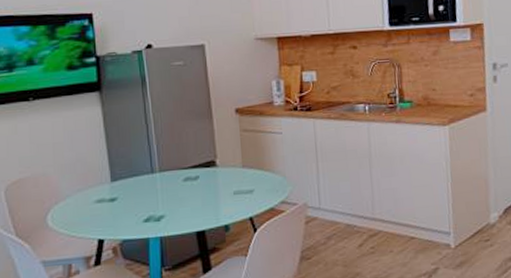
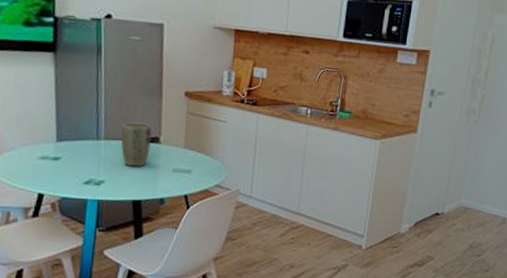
plant pot: none [175,148,208,196] -> present [121,122,153,167]

